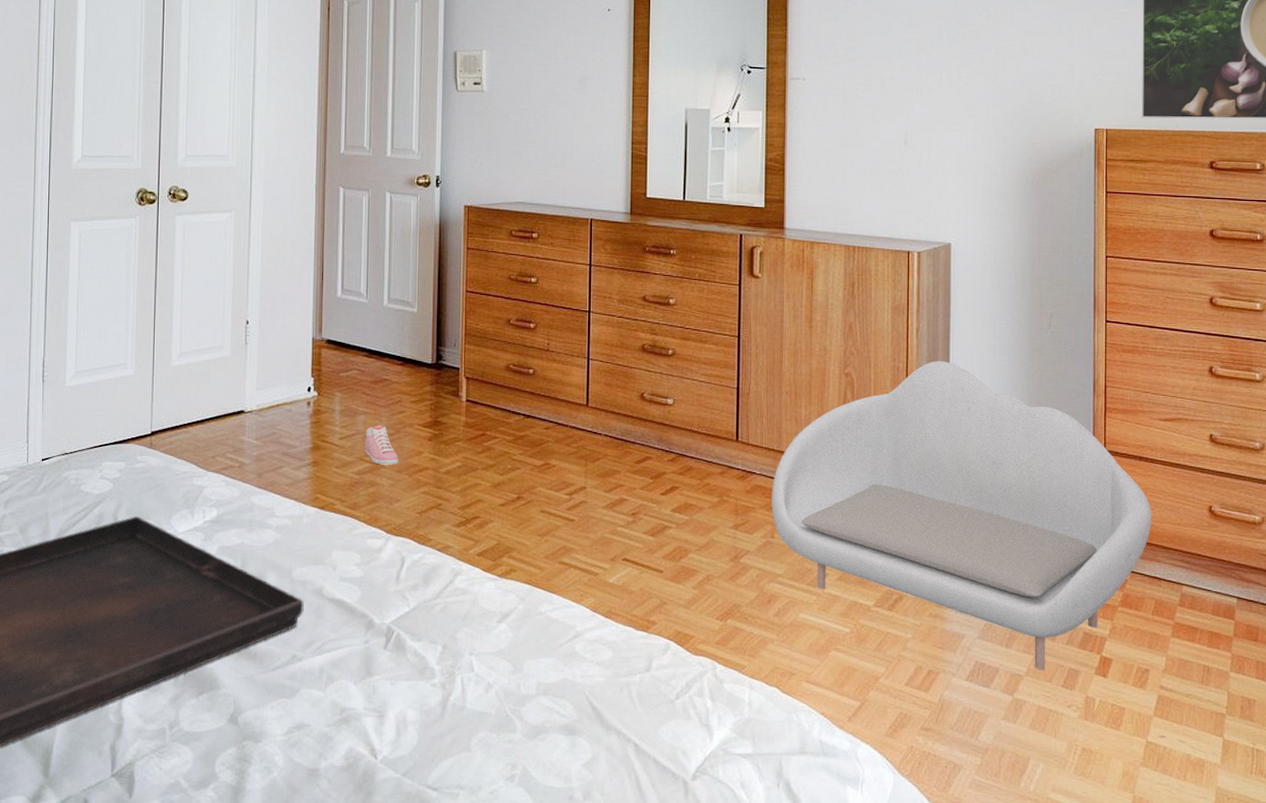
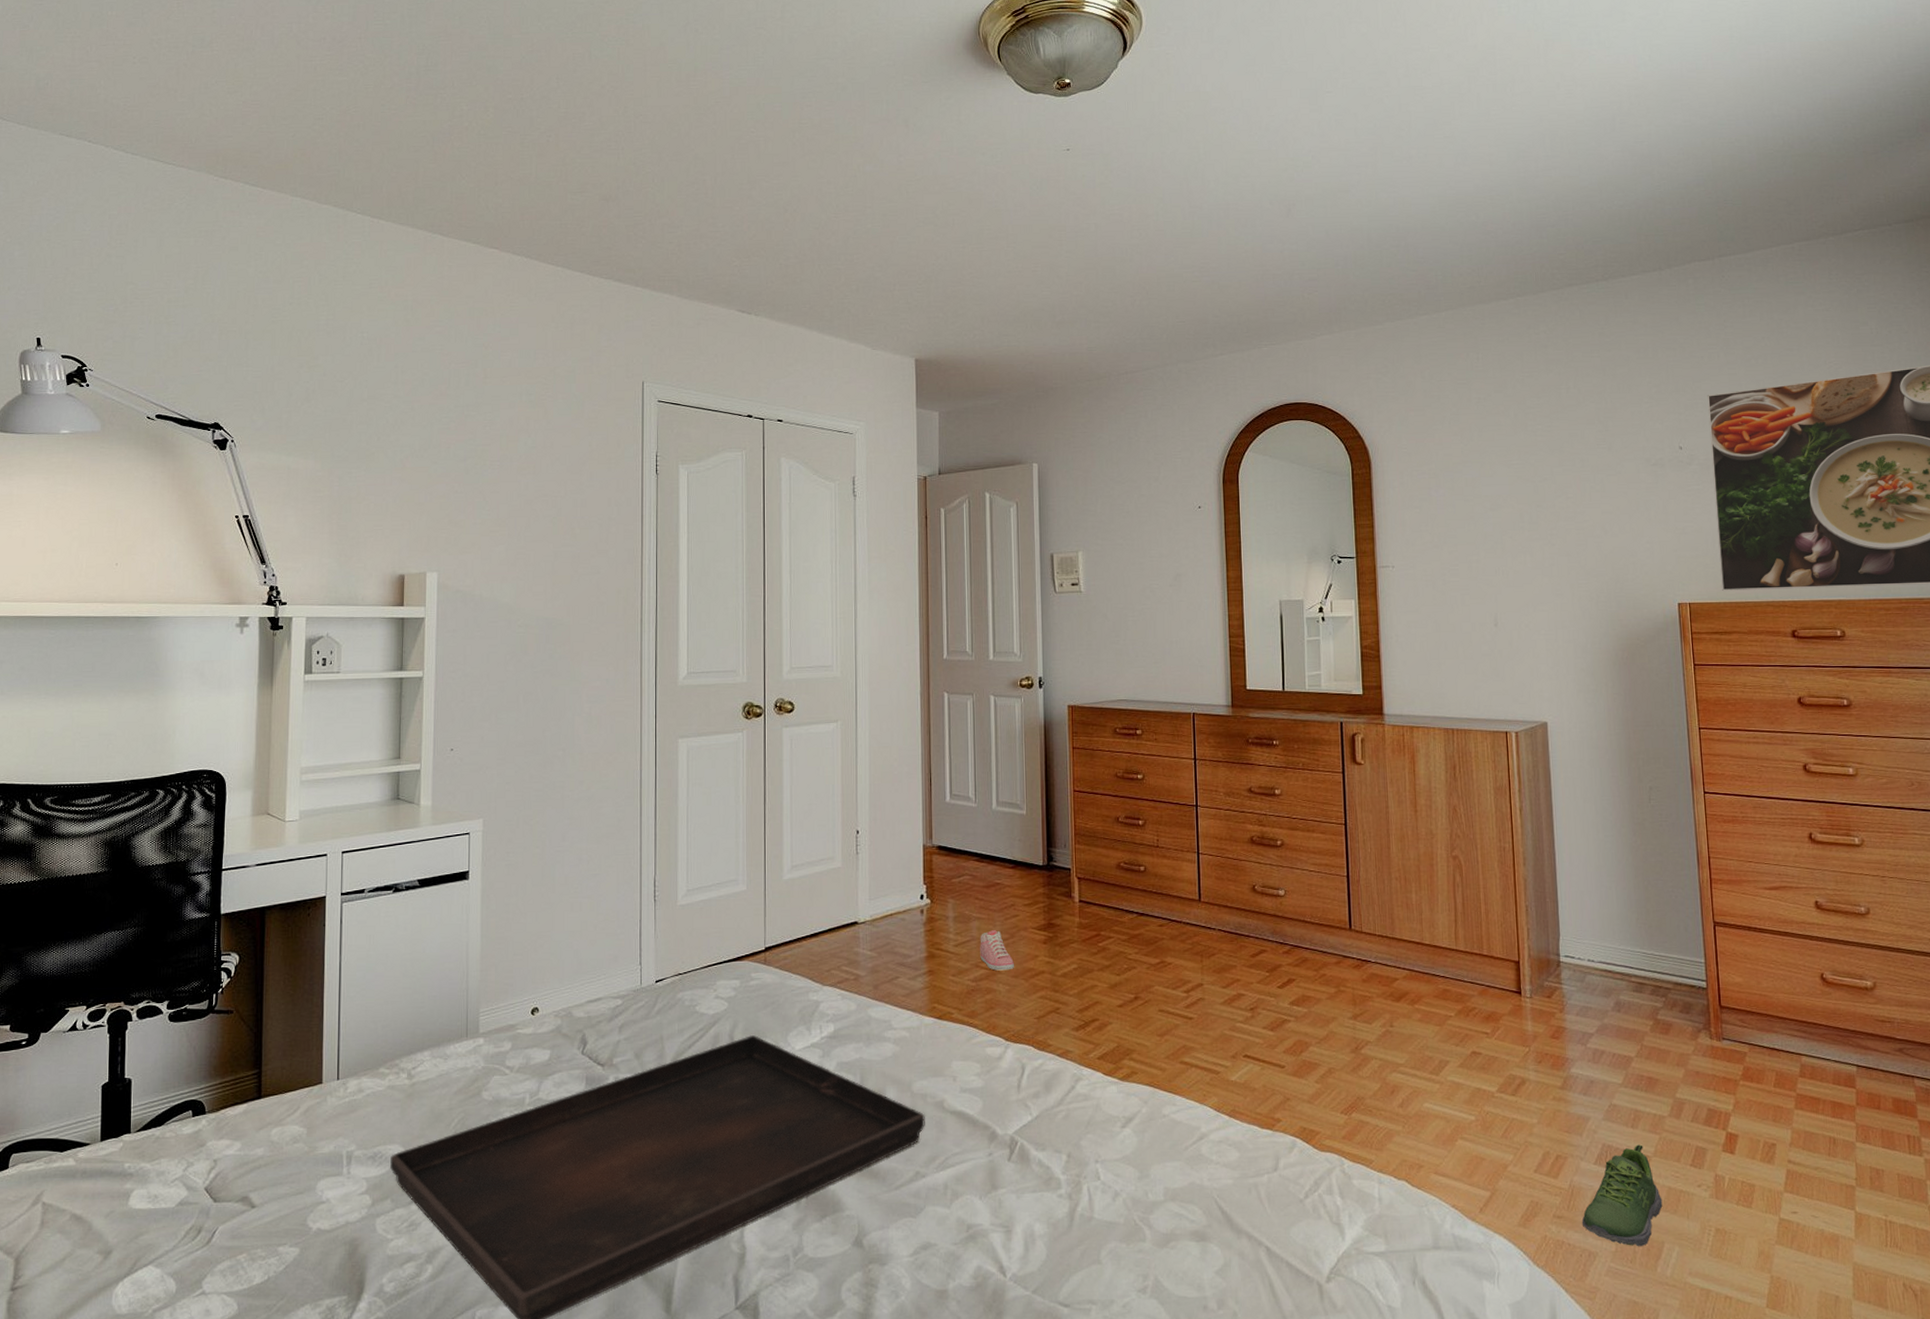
armchair: present [772,361,1152,671] -> none [1388,839,1766,1150]
shoe: none [949,664,1031,762] -> present [1581,1144,1663,1247]

